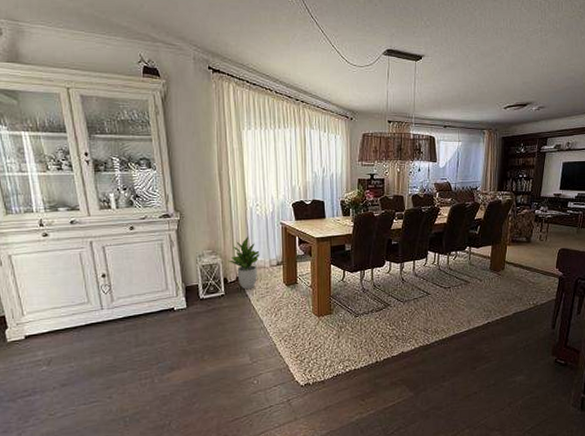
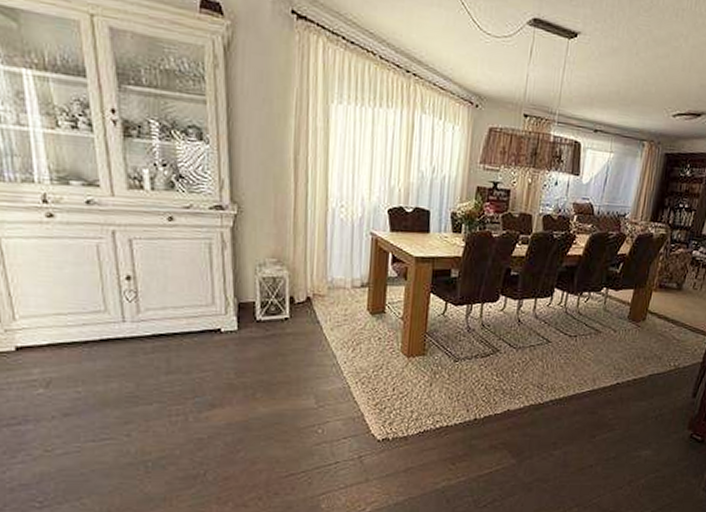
potted plant: present [228,237,260,290] -> none [297,246,340,315]

